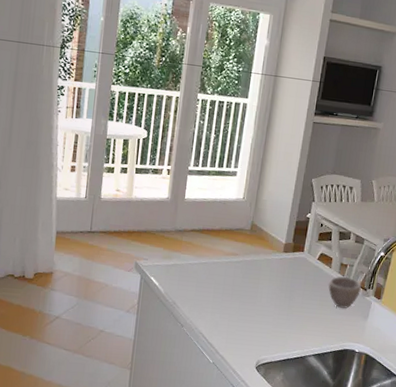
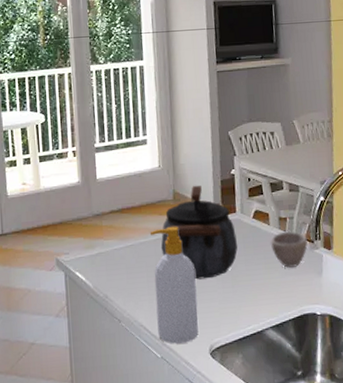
soap bottle: none [214,252,258,355] -> present [149,226,198,344]
kettle: none [230,221,300,305] -> present [160,185,238,280]

